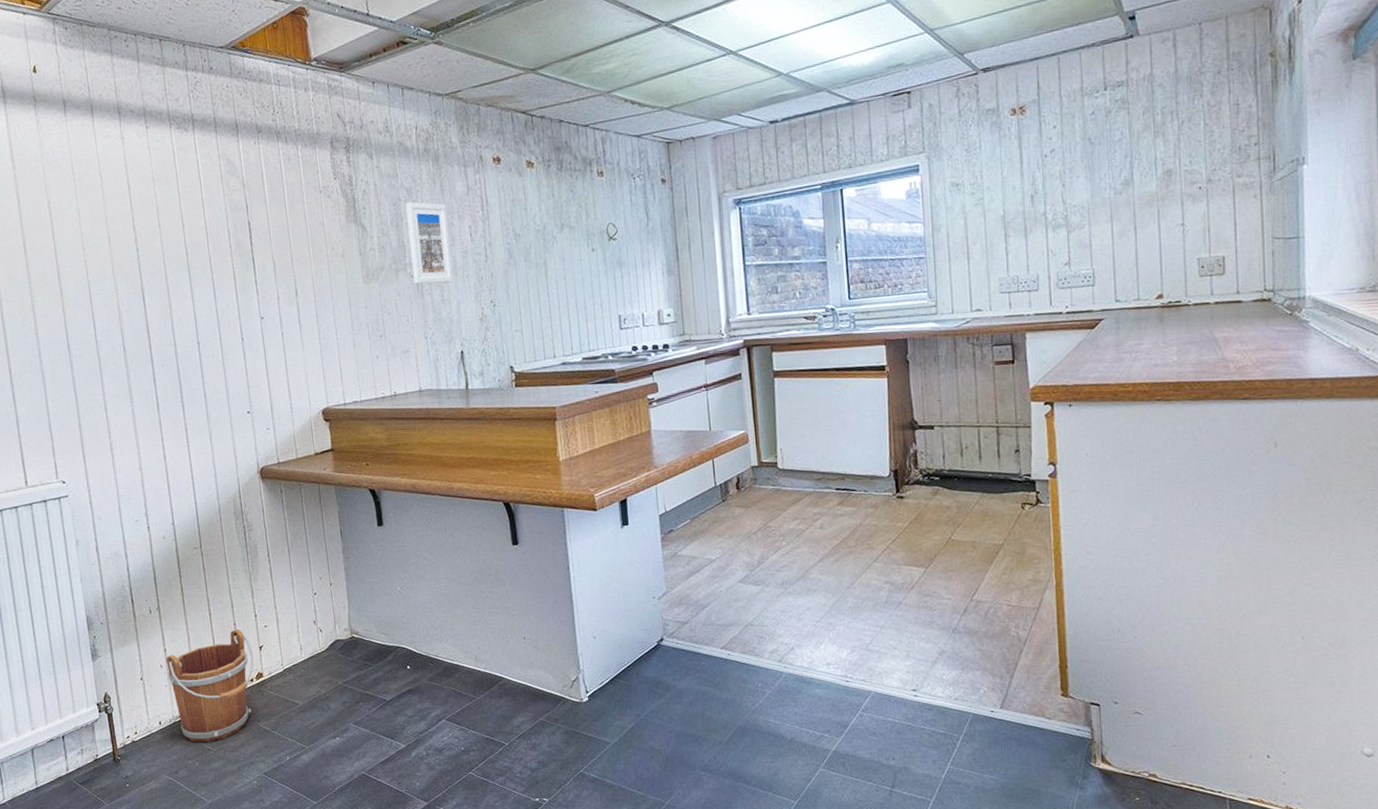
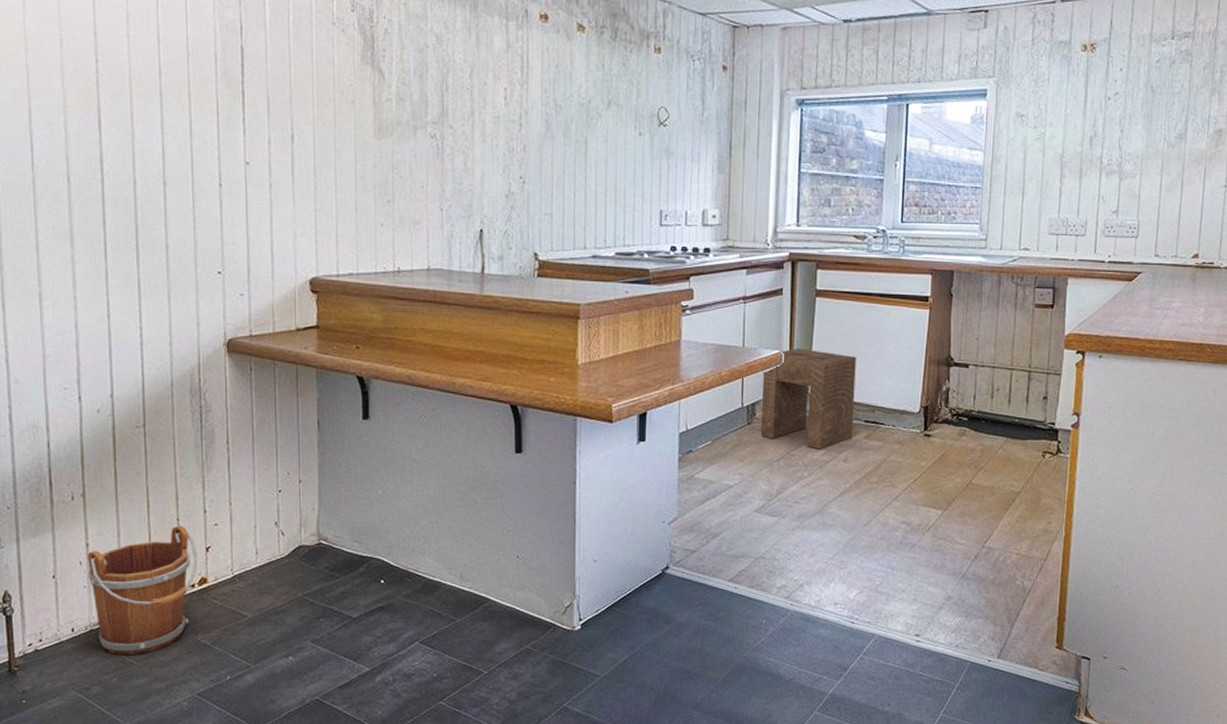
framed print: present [406,202,453,284] -> none [434,51,480,150]
stool: none [732,426,826,520] -> present [760,348,856,450]

